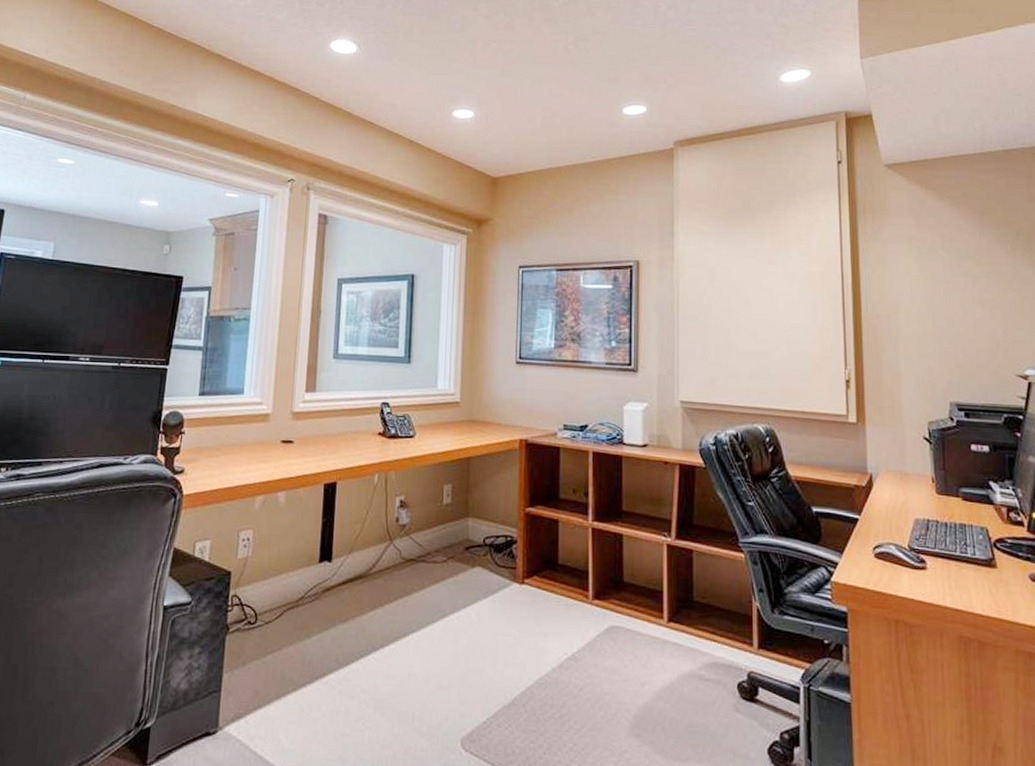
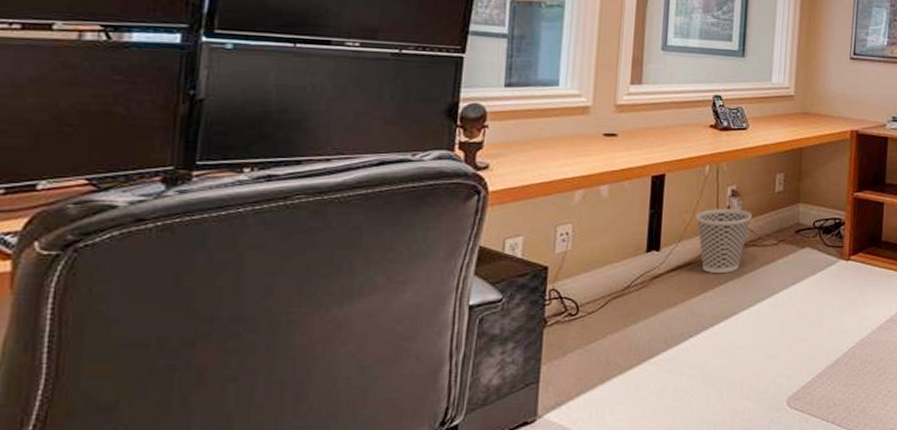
wastebasket: none [365,520,420,590] -> present [695,209,752,274]

